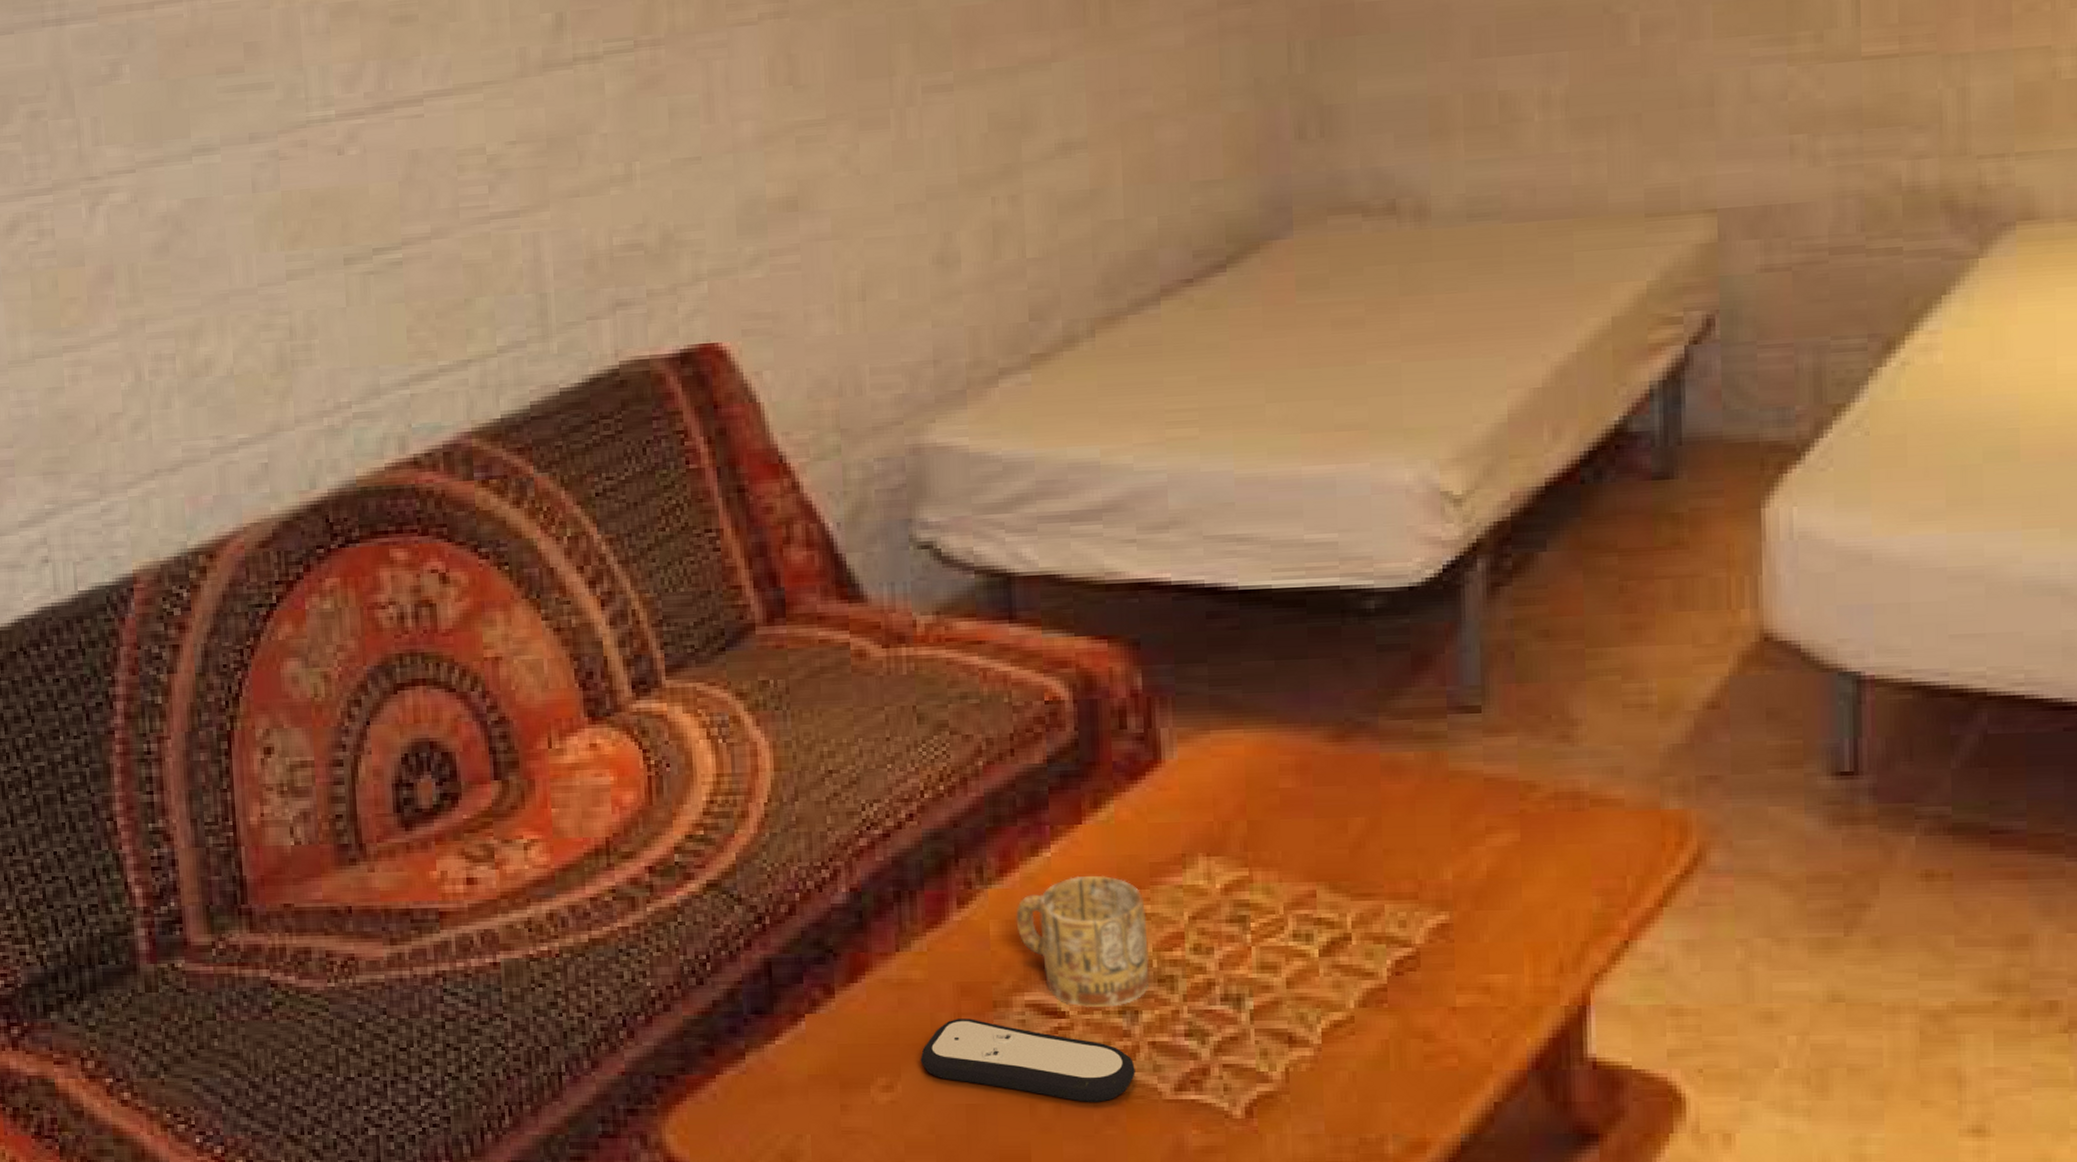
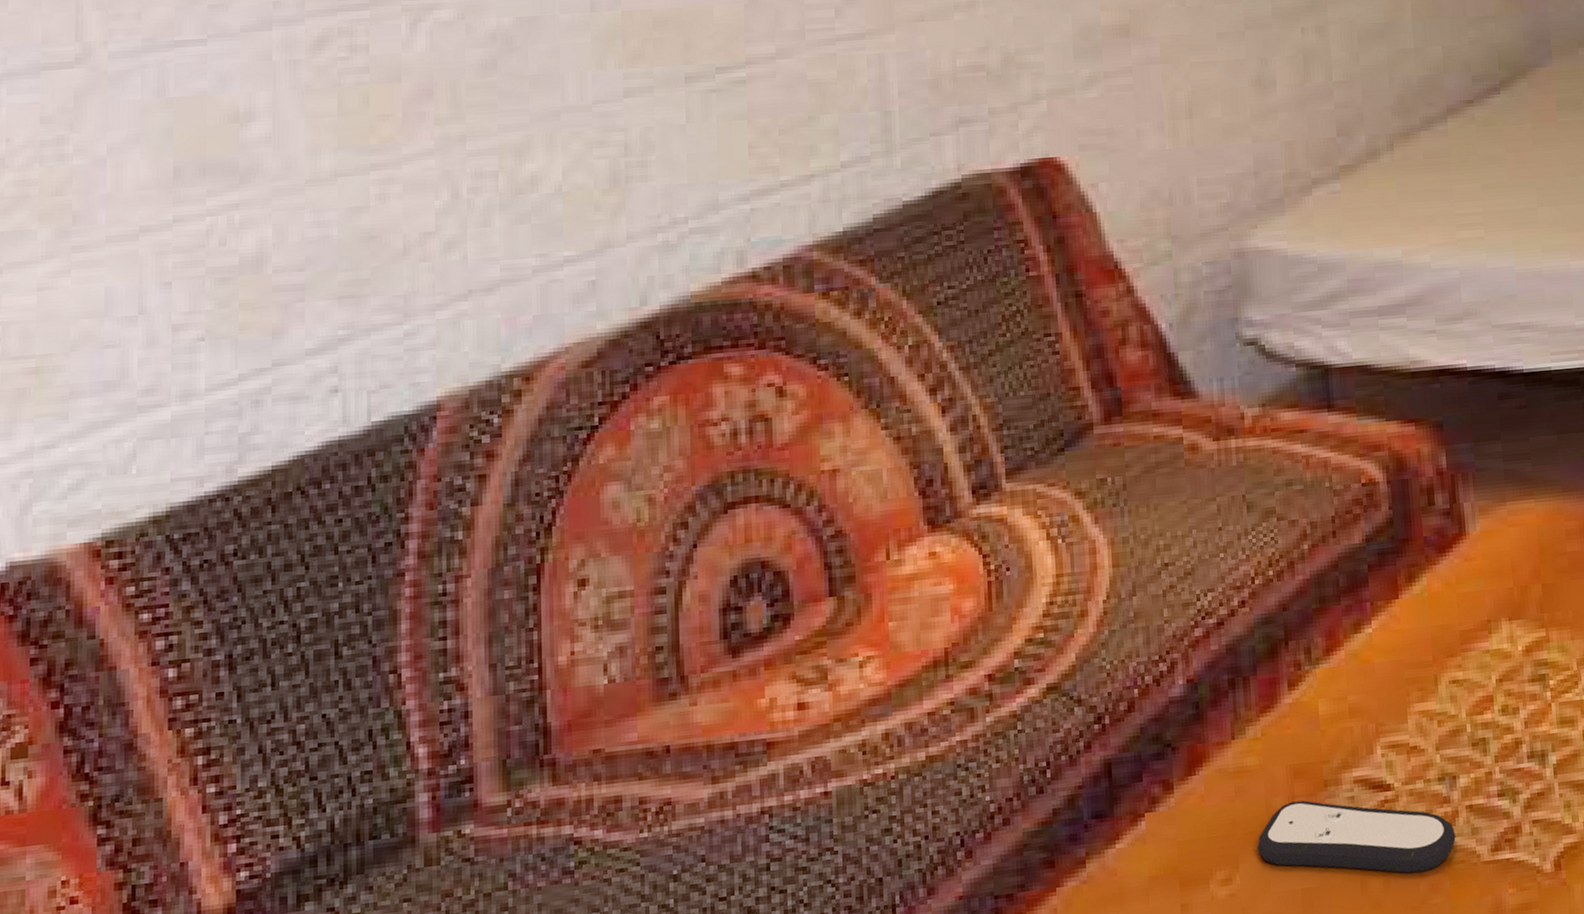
mug: present [1016,875,1149,1008] -> none [1342,646,1464,778]

